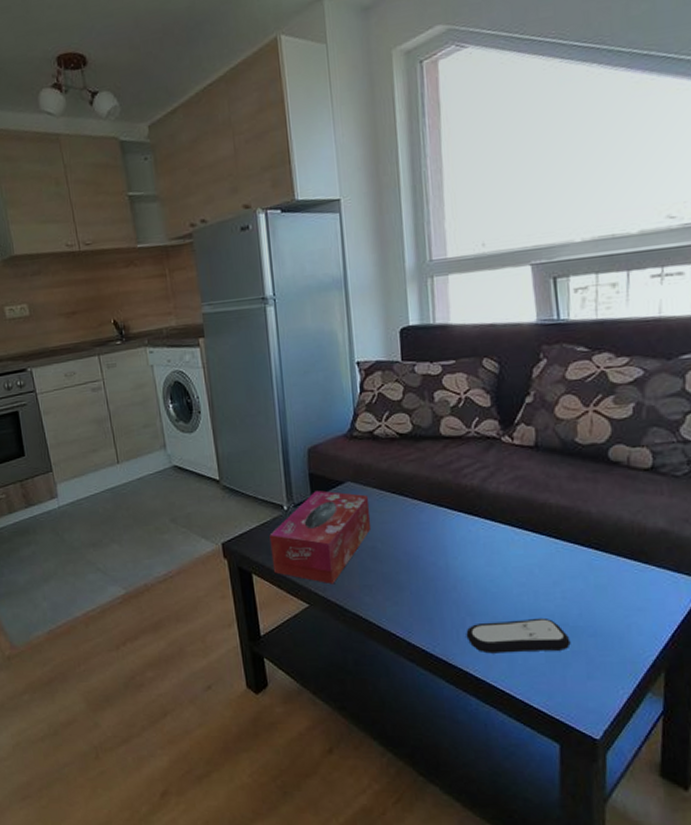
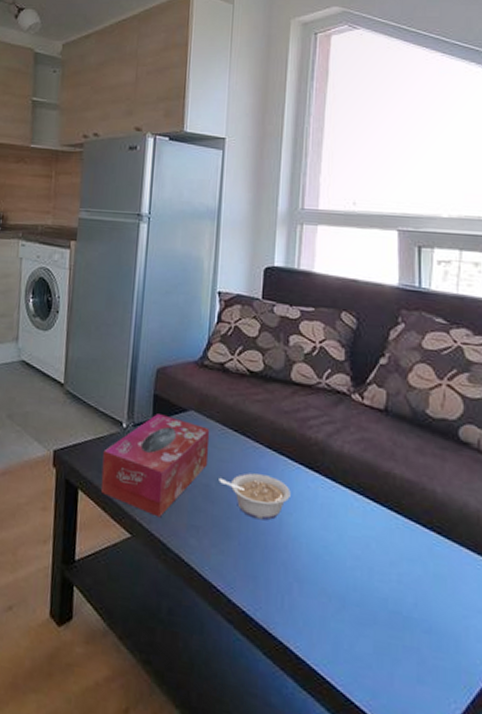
legume: none [383,527,454,569] -> present [219,473,291,521]
remote control: present [466,617,571,654] -> none [291,592,402,643]

